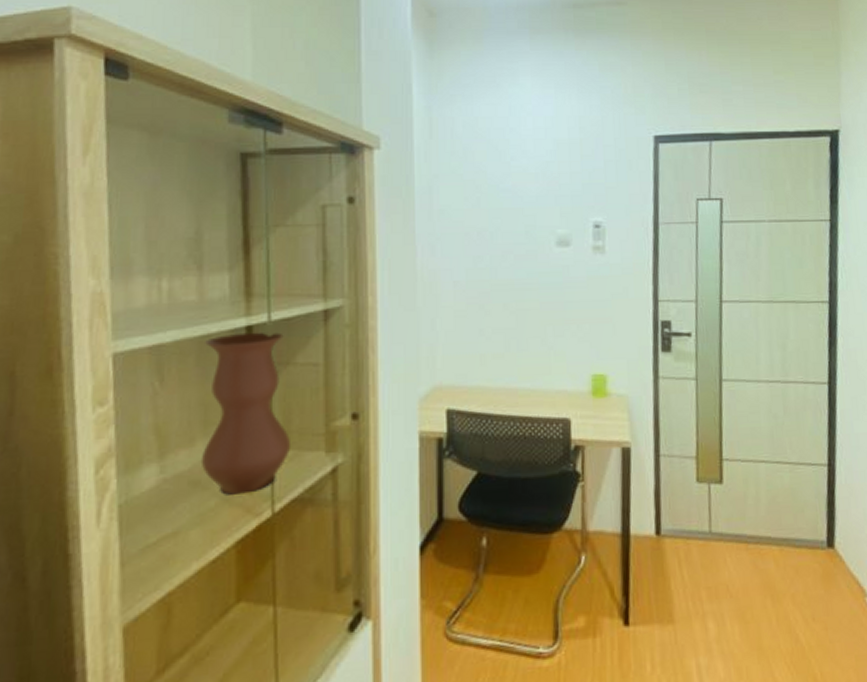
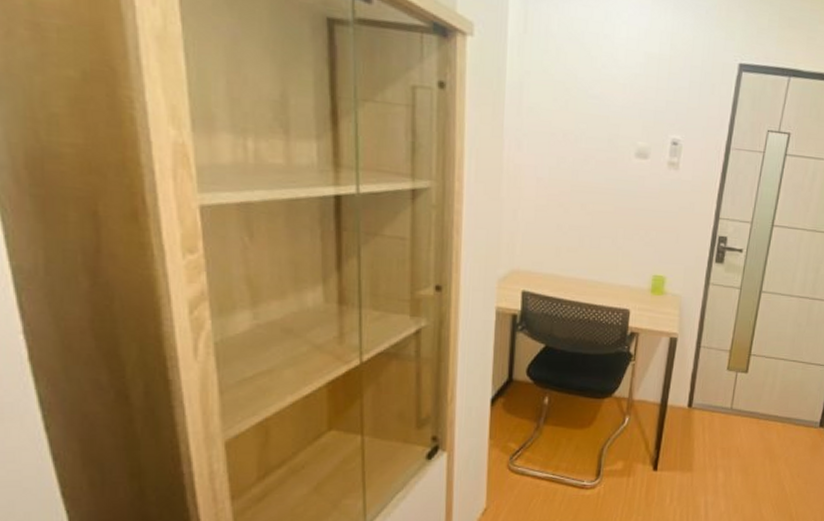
vase: present [200,331,292,495] -> none [292,201,379,344]

